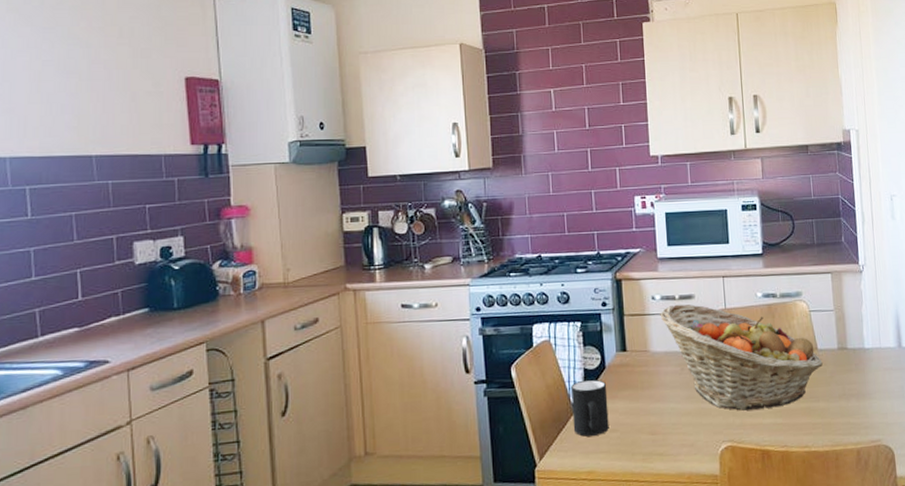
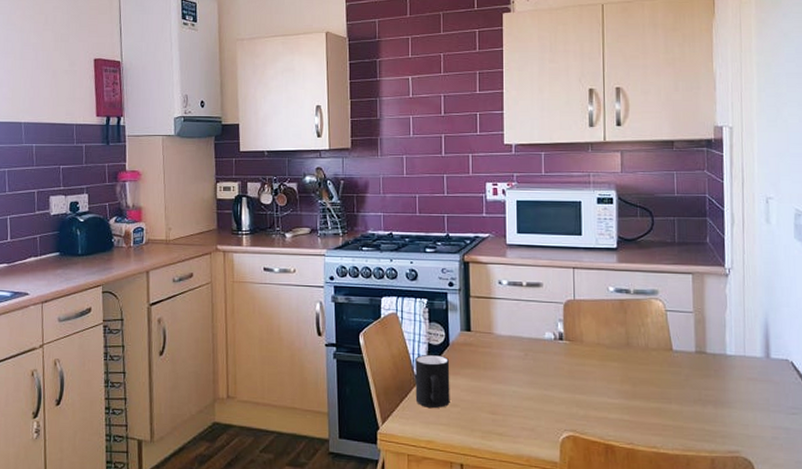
fruit basket: present [660,304,823,411] -> none [506,291,677,404]

